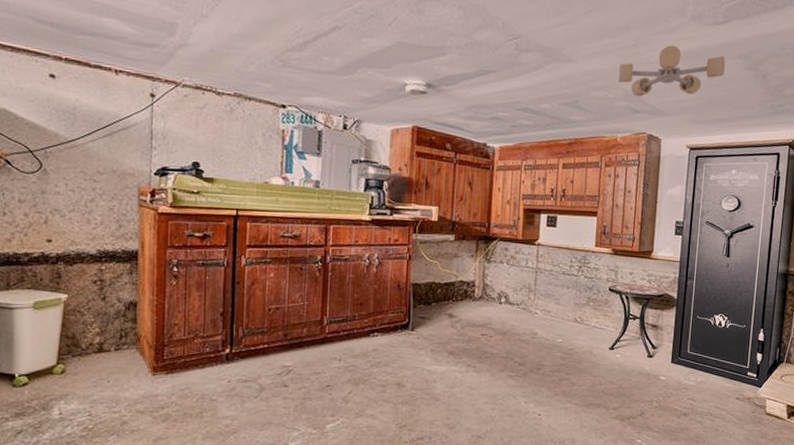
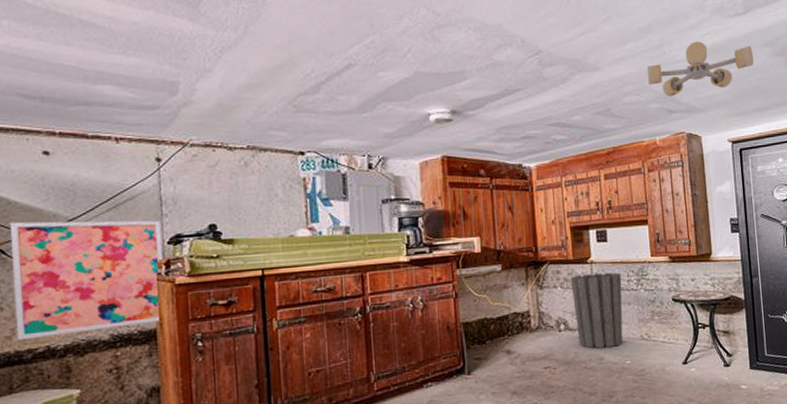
wall art: none [15,136,150,245] -> present [9,220,164,341]
trash can: none [516,254,565,325] -> present [570,272,623,349]

